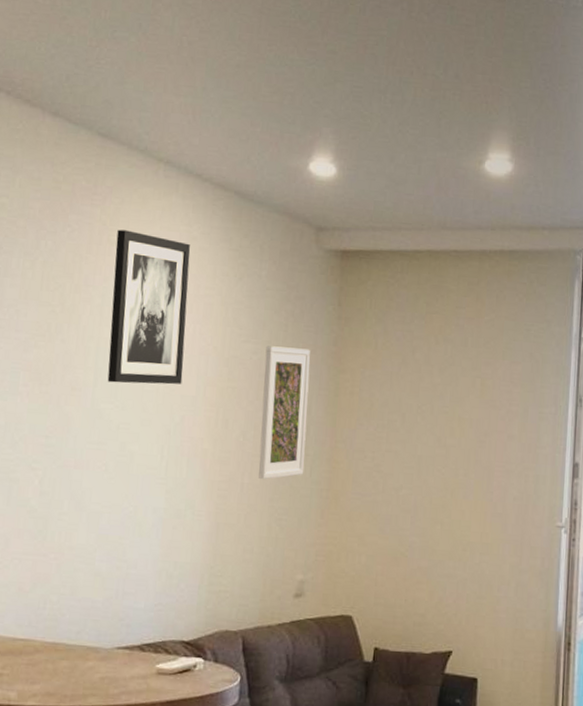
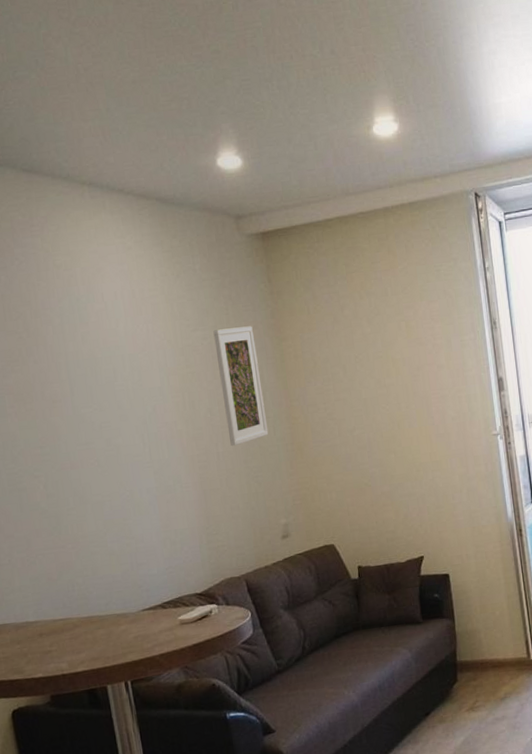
wall art: present [107,229,191,385] -> none [60,252,147,390]

